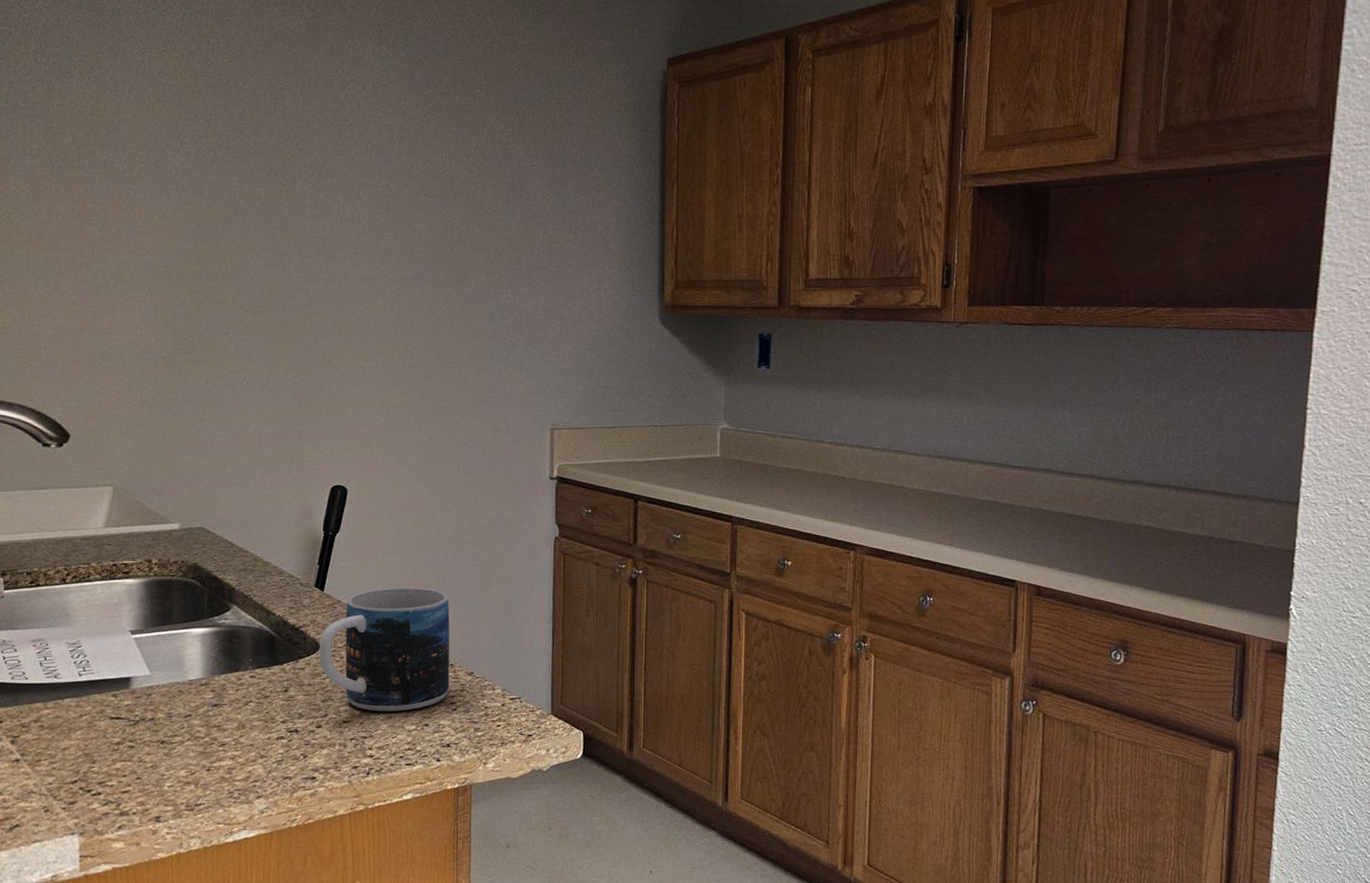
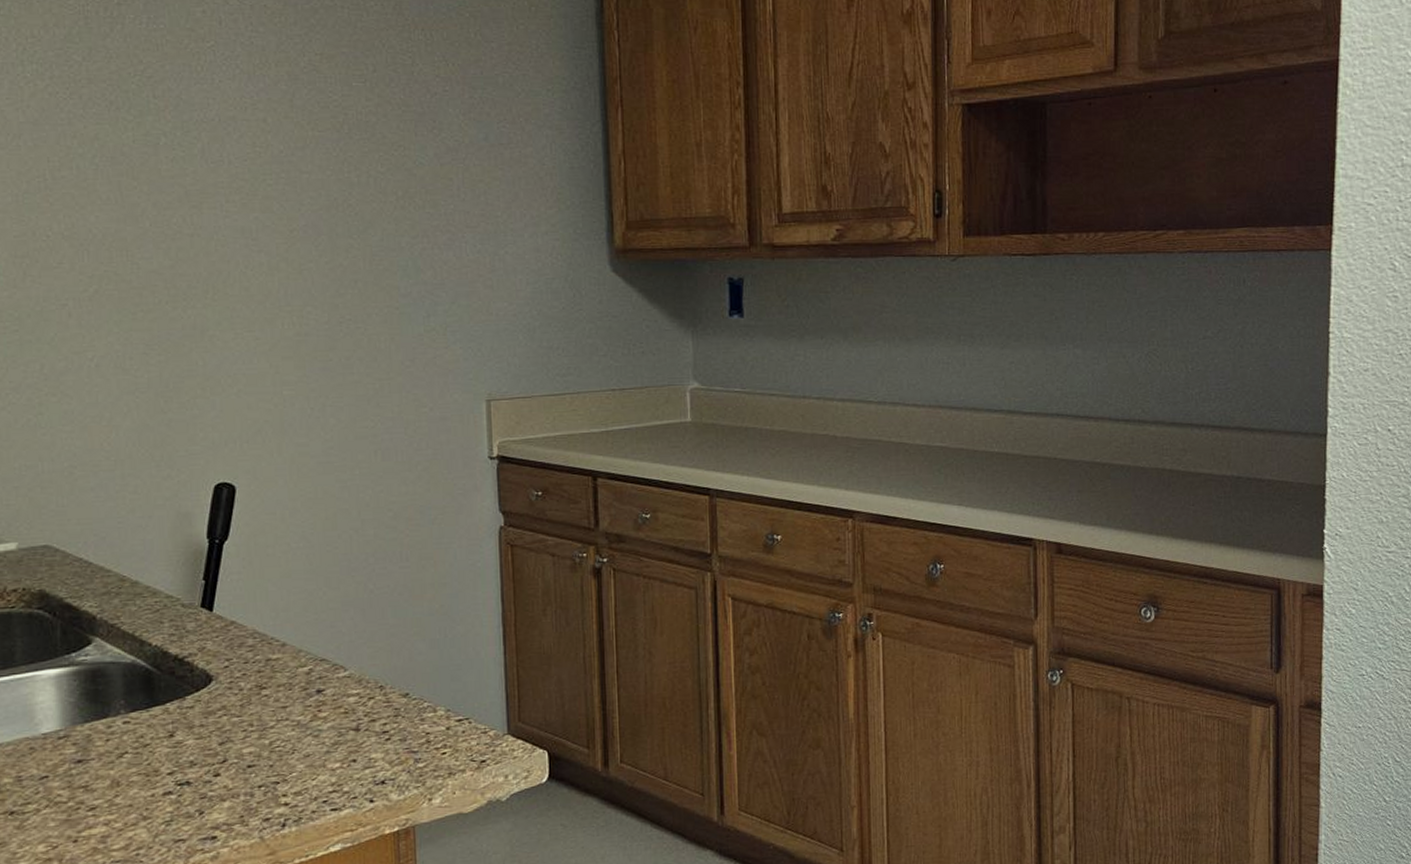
mug: present [319,587,450,712] -> none [210,598,380,750]

